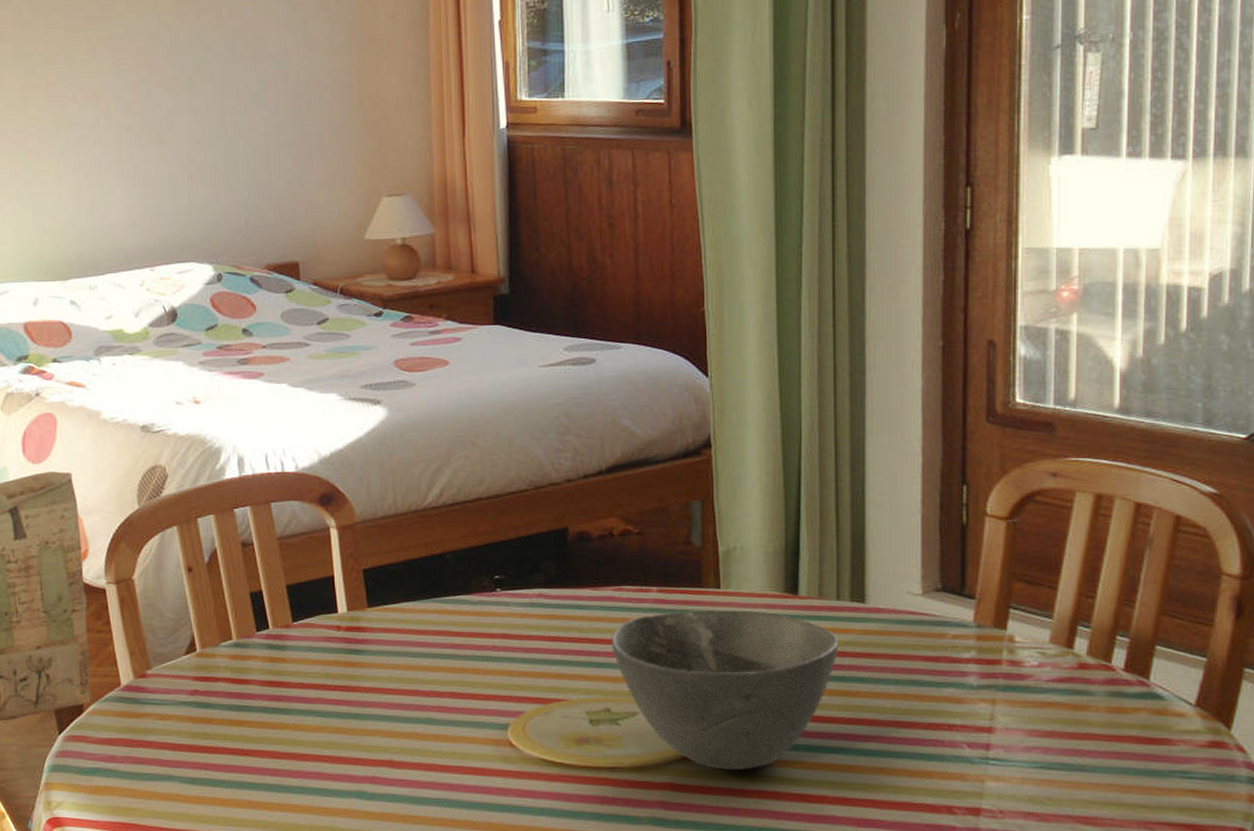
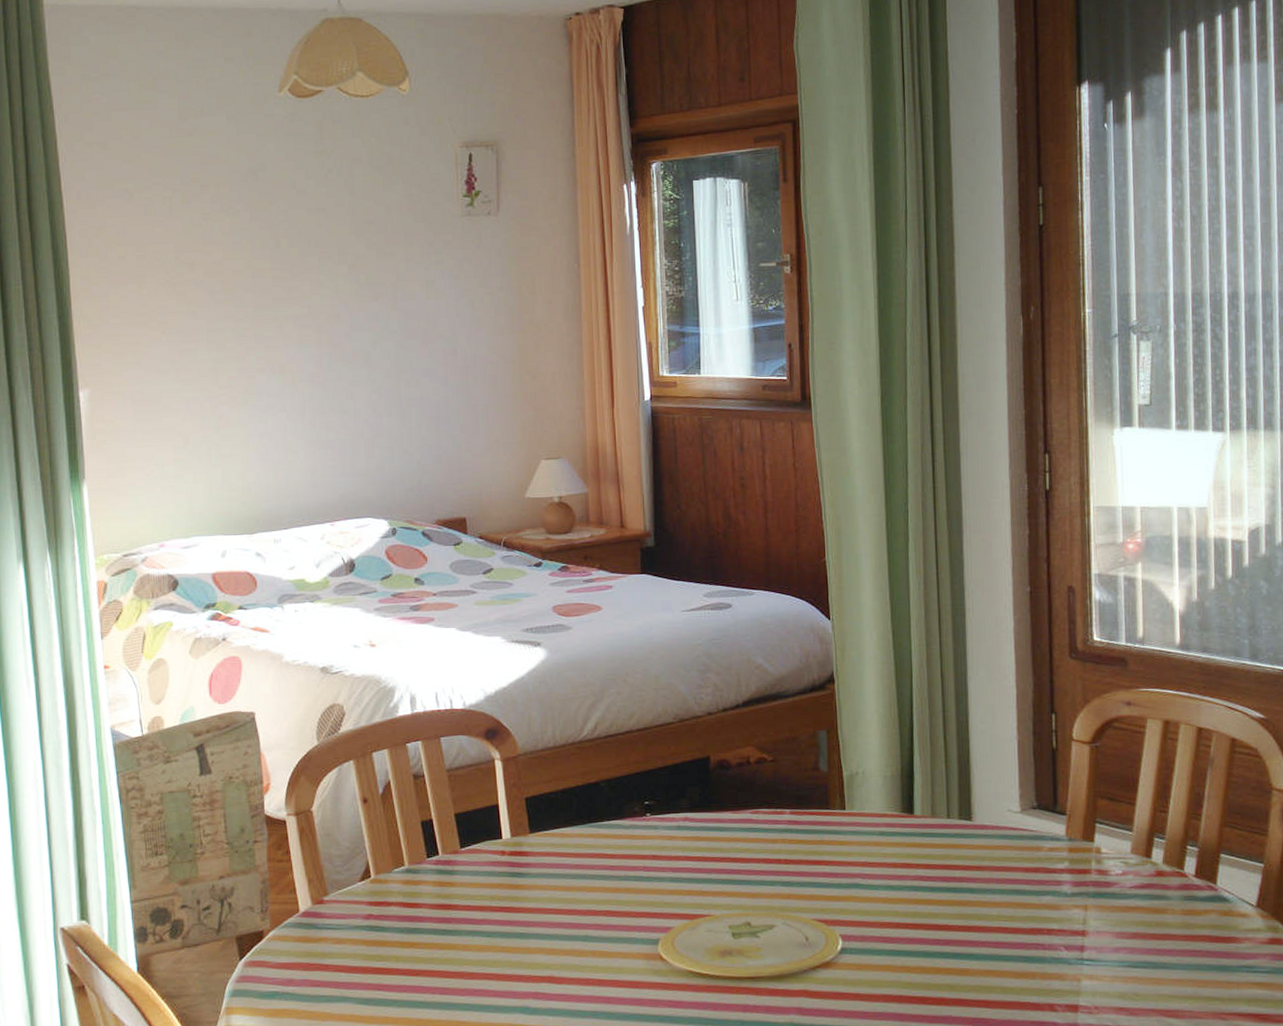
bowl: present [611,609,839,771] -> none [750,829,951,977]

